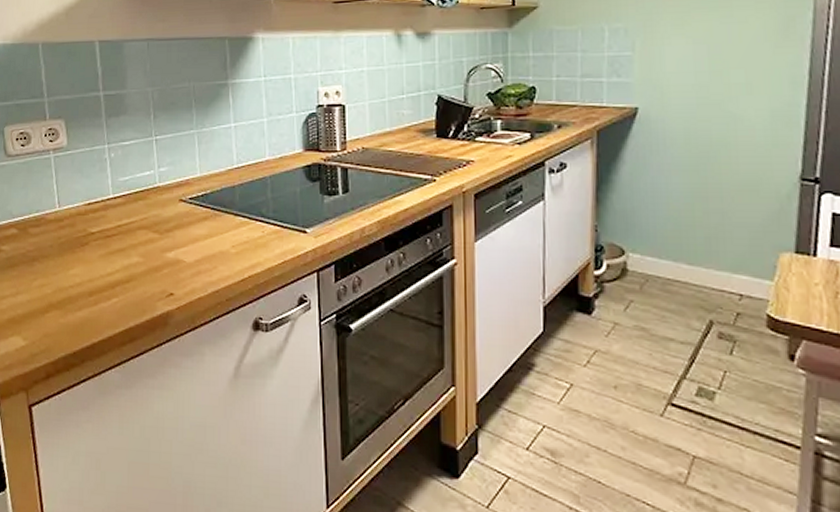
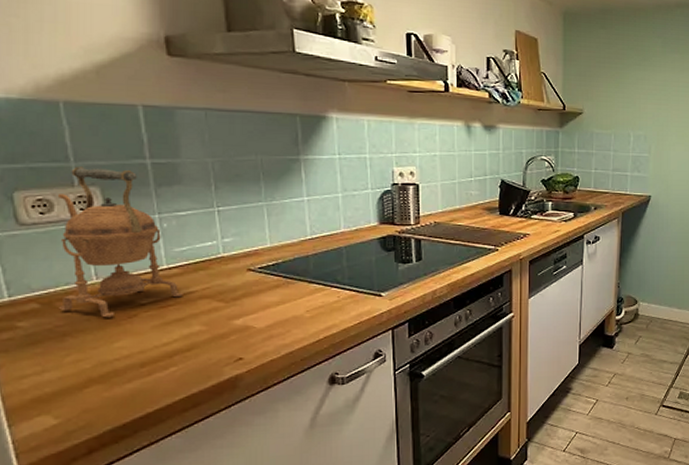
kettle: none [31,101,125,245] -> present [59,166,183,318]

